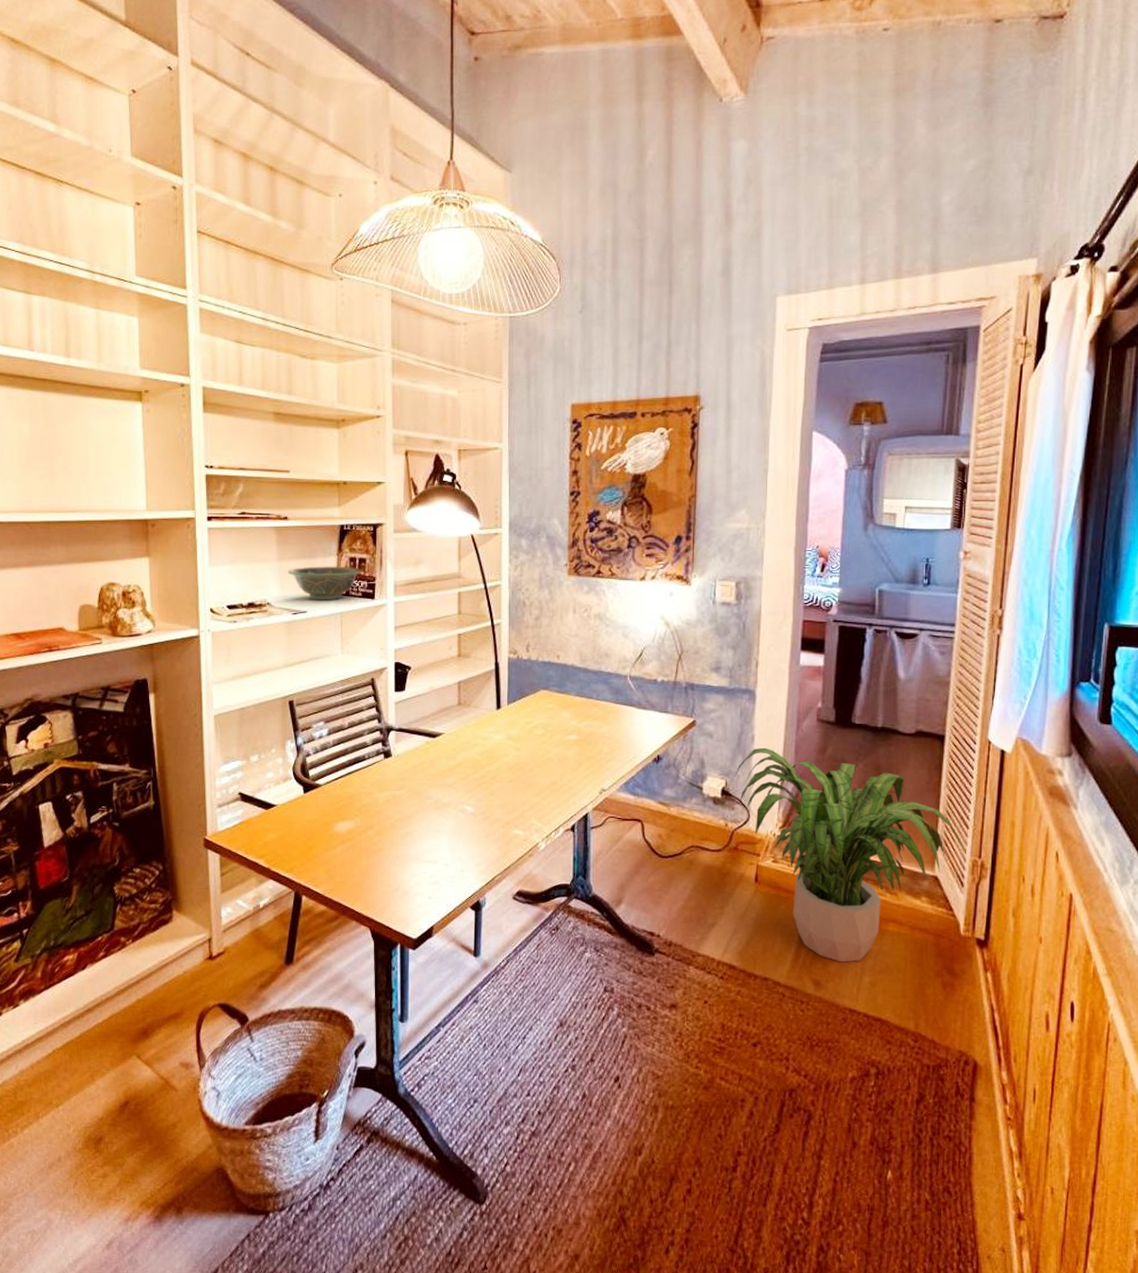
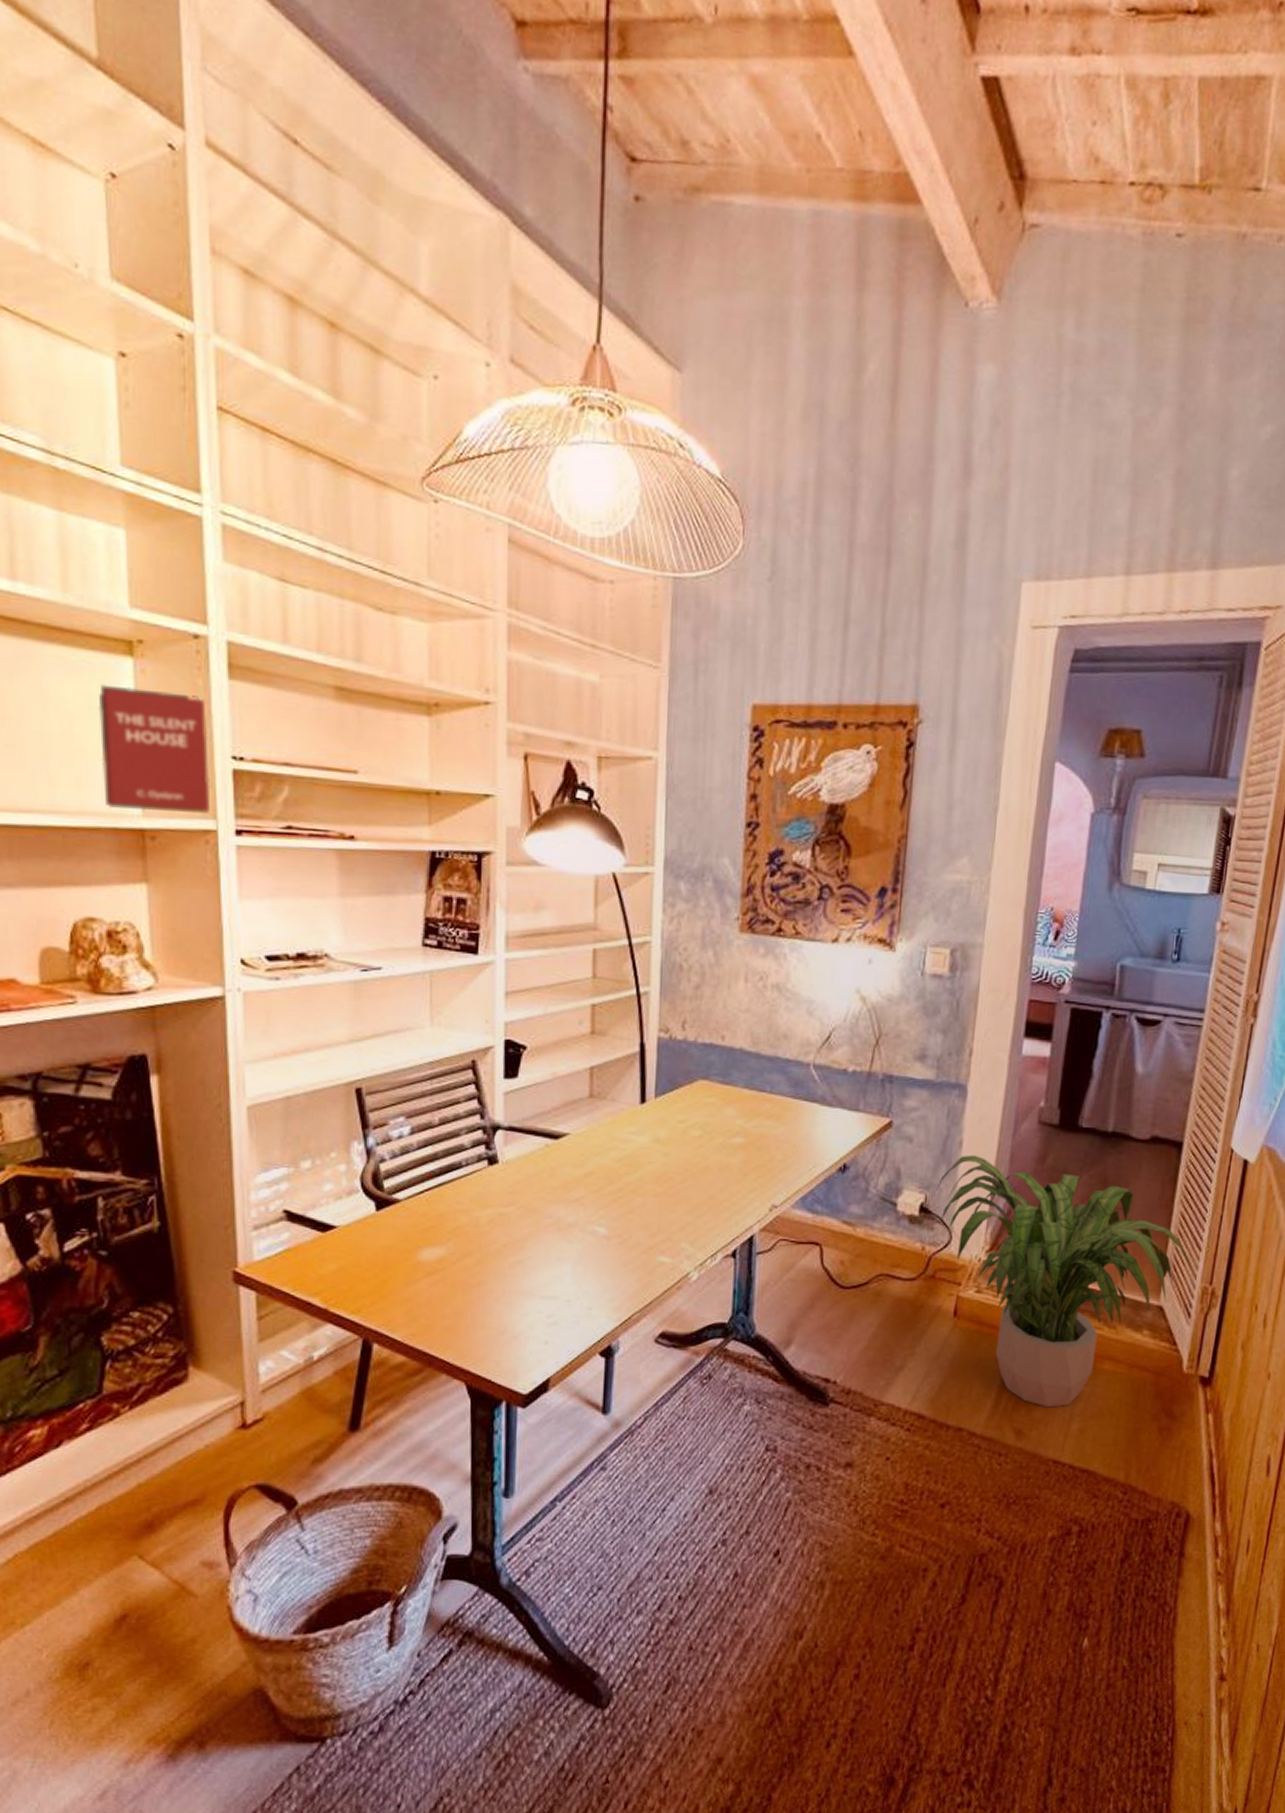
books: none [119,422,191,507] -> present [98,684,211,813]
decorative bowl: present [287,566,363,601] -> none [354,906,463,954]

